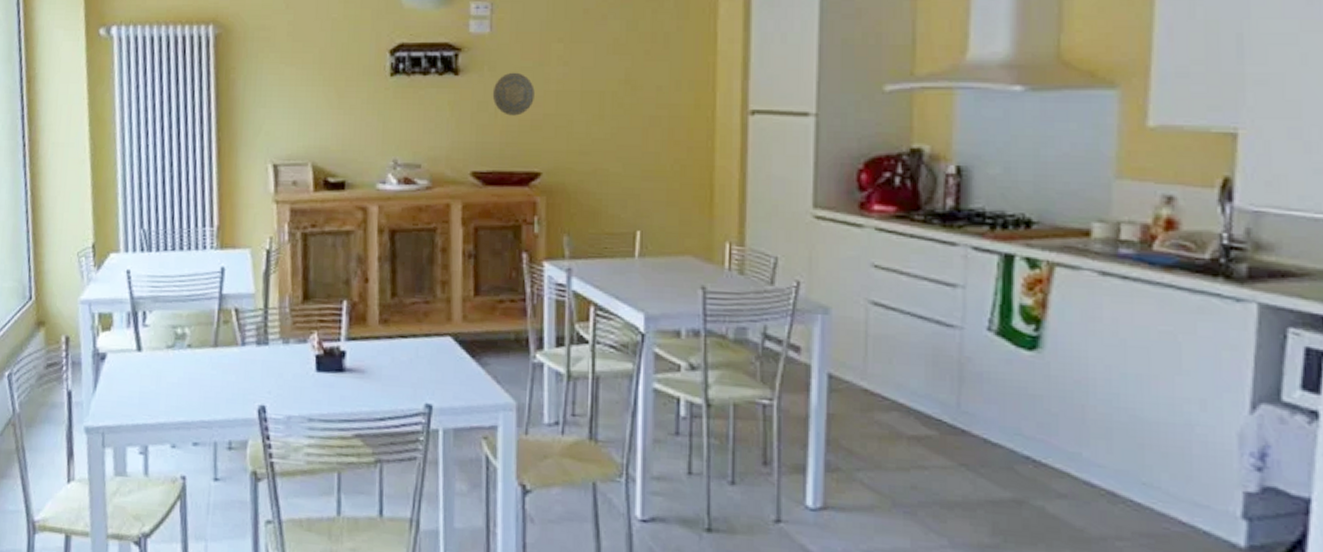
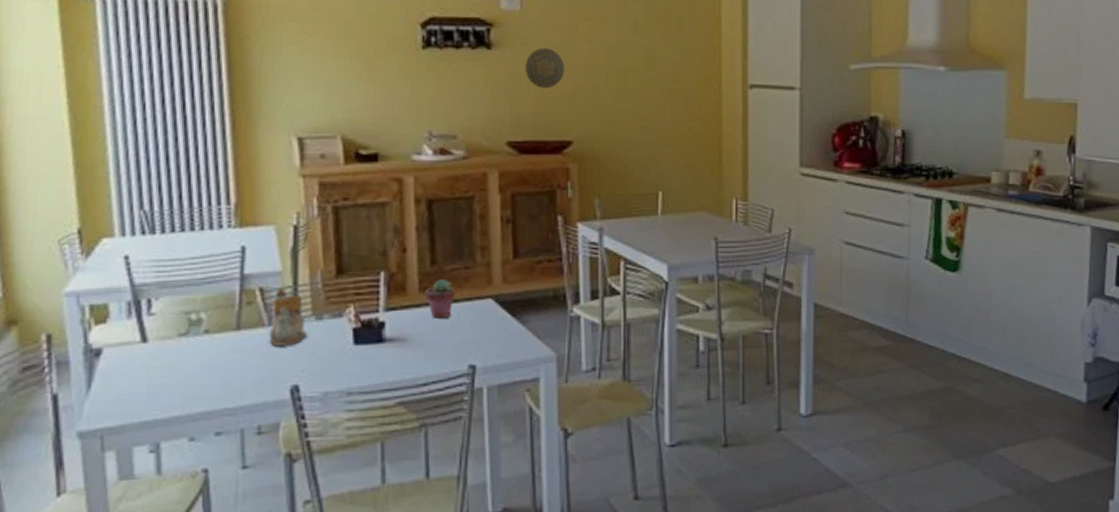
teapot: none [241,309,275,367] -> present [269,288,307,348]
potted succulent: none [384,312,415,353] -> present [424,279,456,319]

